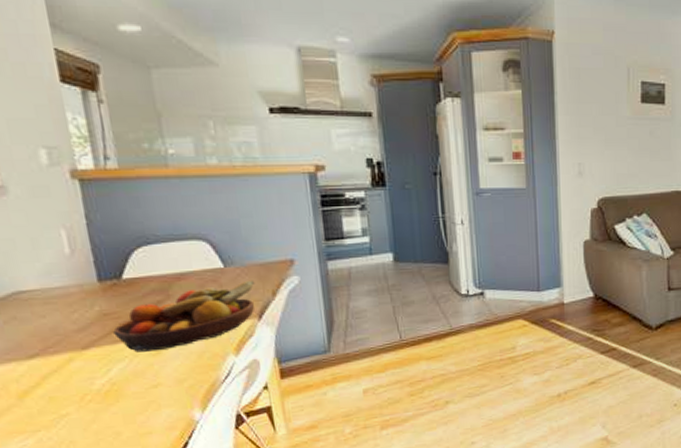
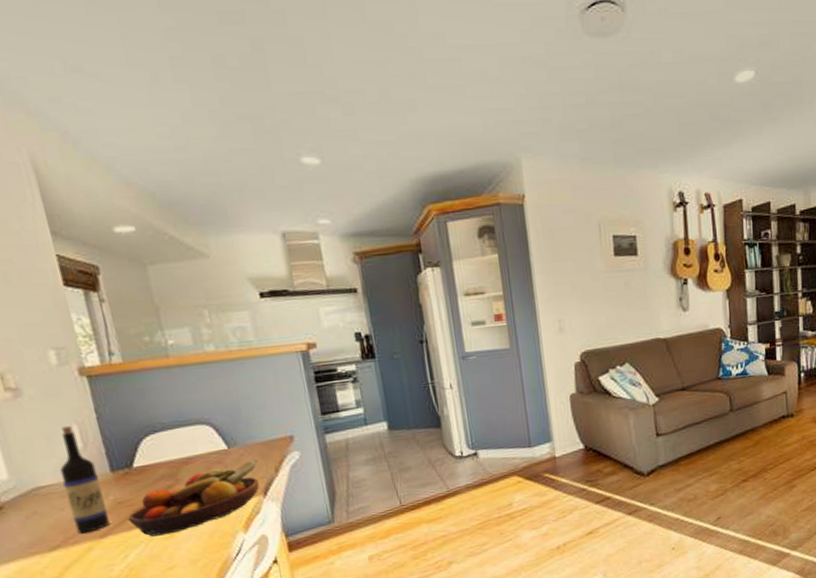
wine bottle: none [43,230,93,344] -> present [59,426,110,534]

